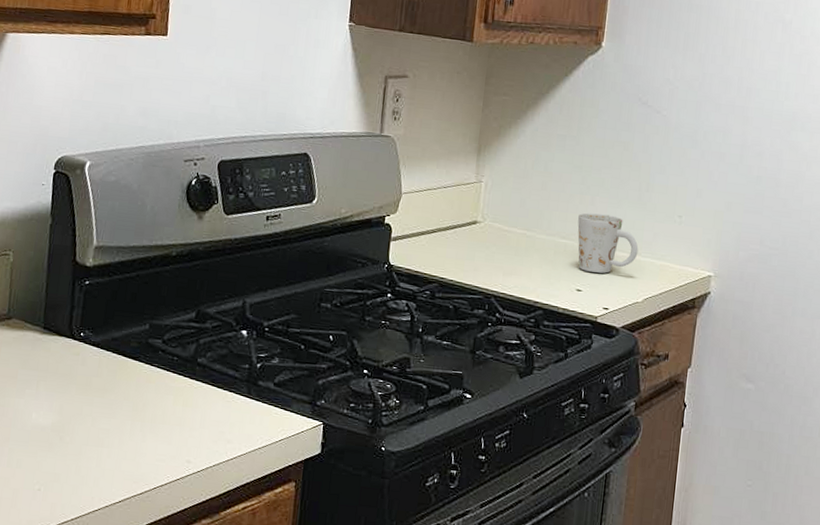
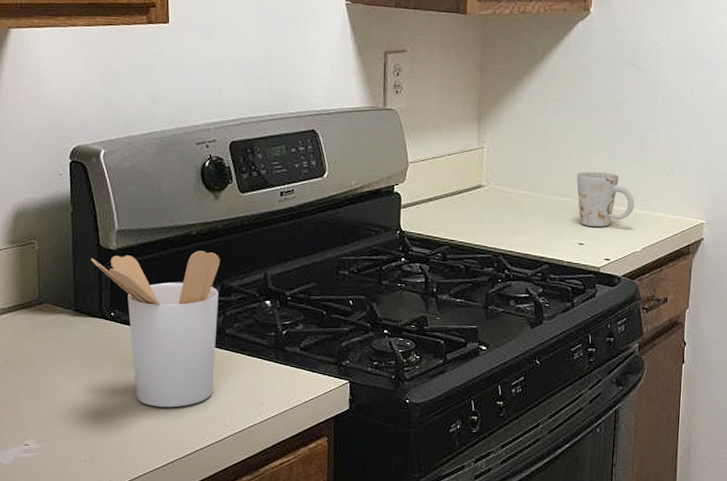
utensil holder: none [65,272,198,439] -> present [91,250,220,408]

